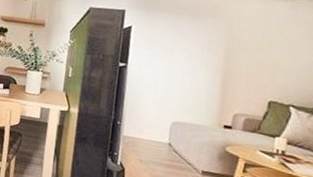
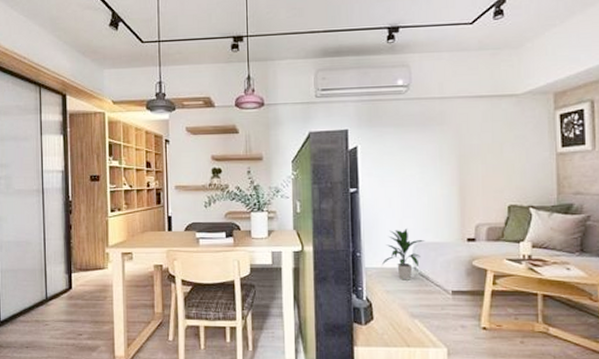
indoor plant: none [139,106,184,154] -> present [382,229,426,280]

